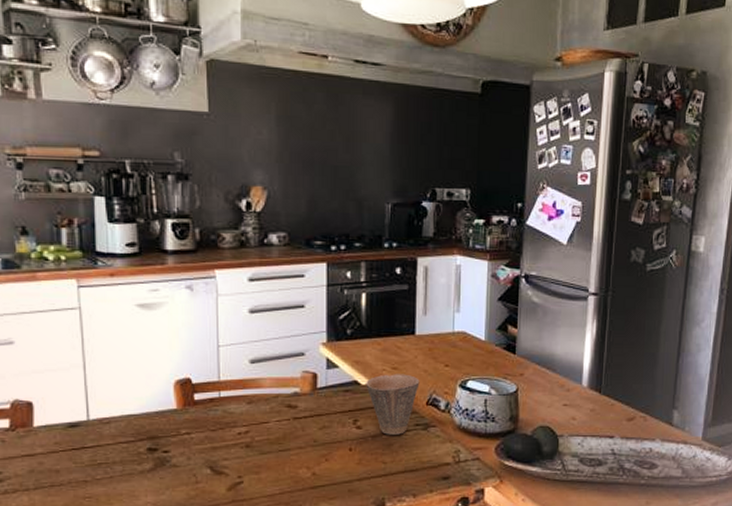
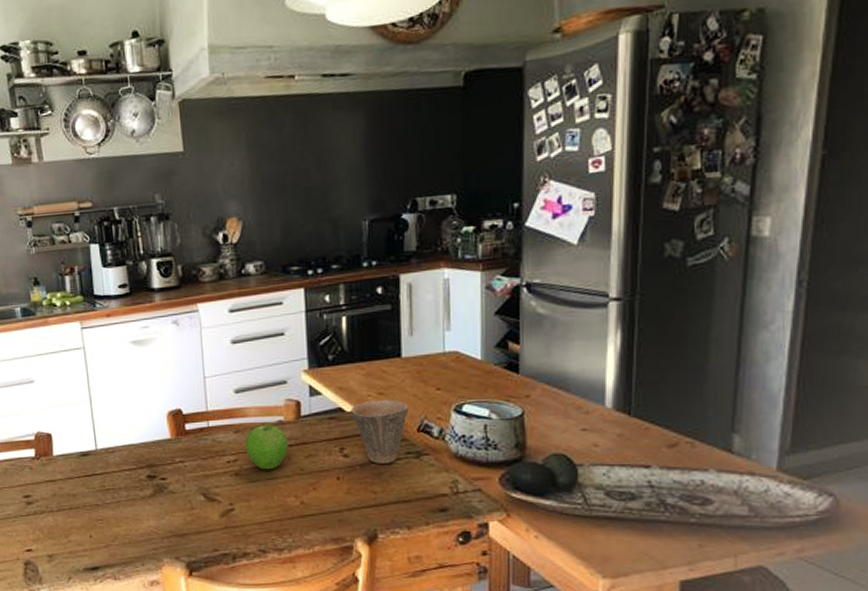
fruit: none [258,396,304,442] -> present [245,425,289,470]

